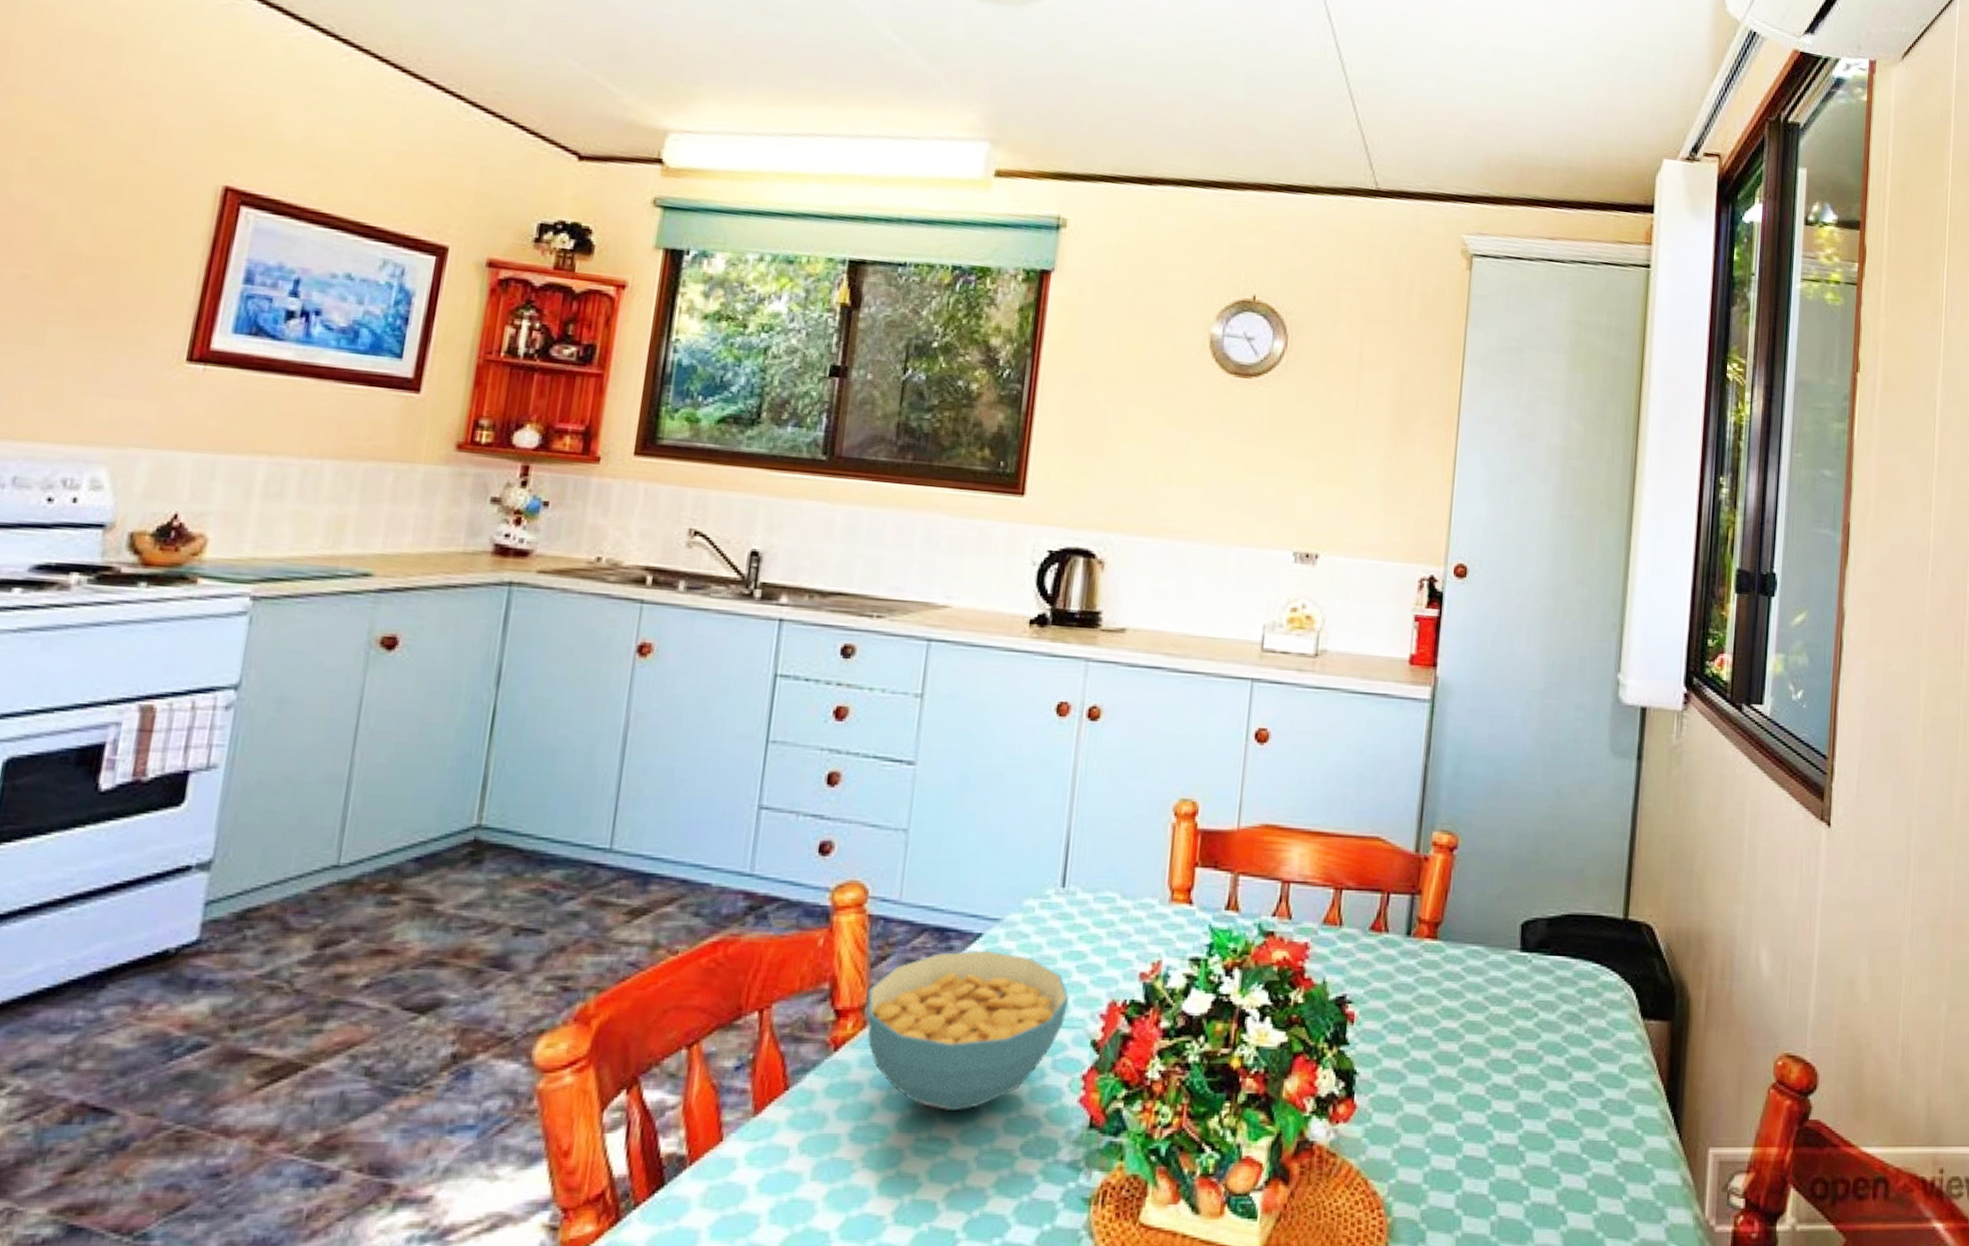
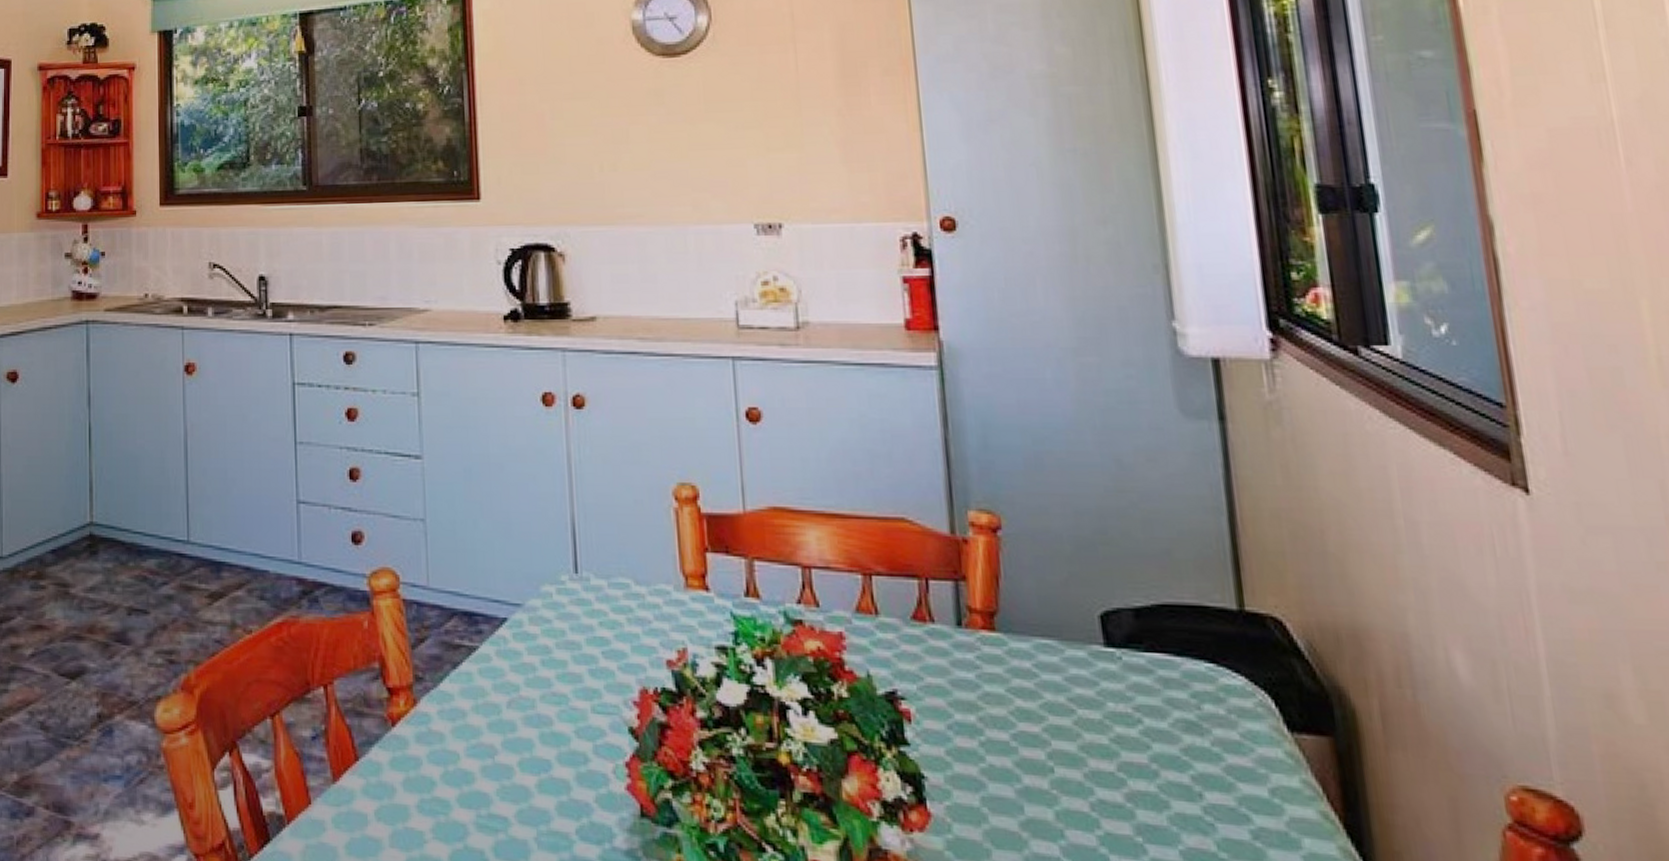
cereal bowl: present [866,949,1070,1112] -> none [412,634,601,791]

